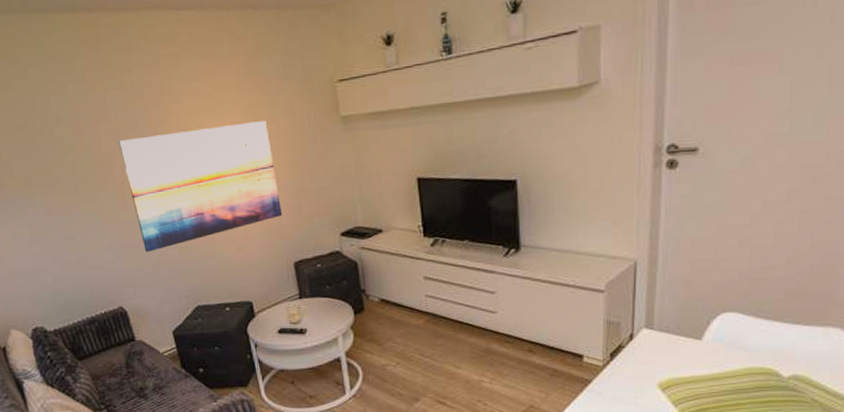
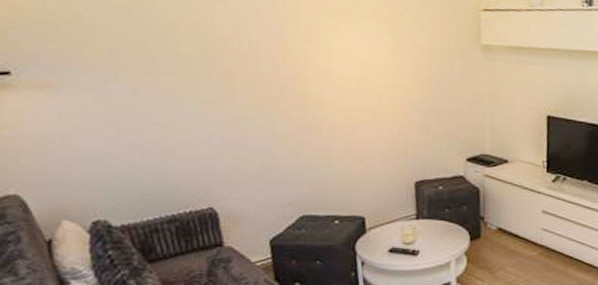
wall art: present [119,121,282,253] -> none [235,26,409,152]

